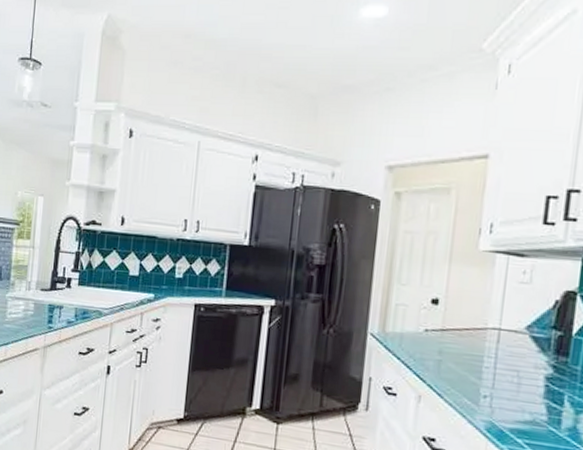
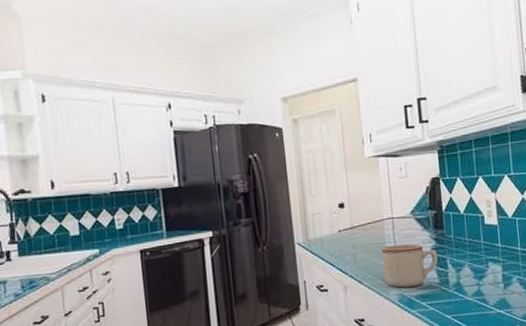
mug: none [472,360,552,418] -> present [381,244,438,288]

